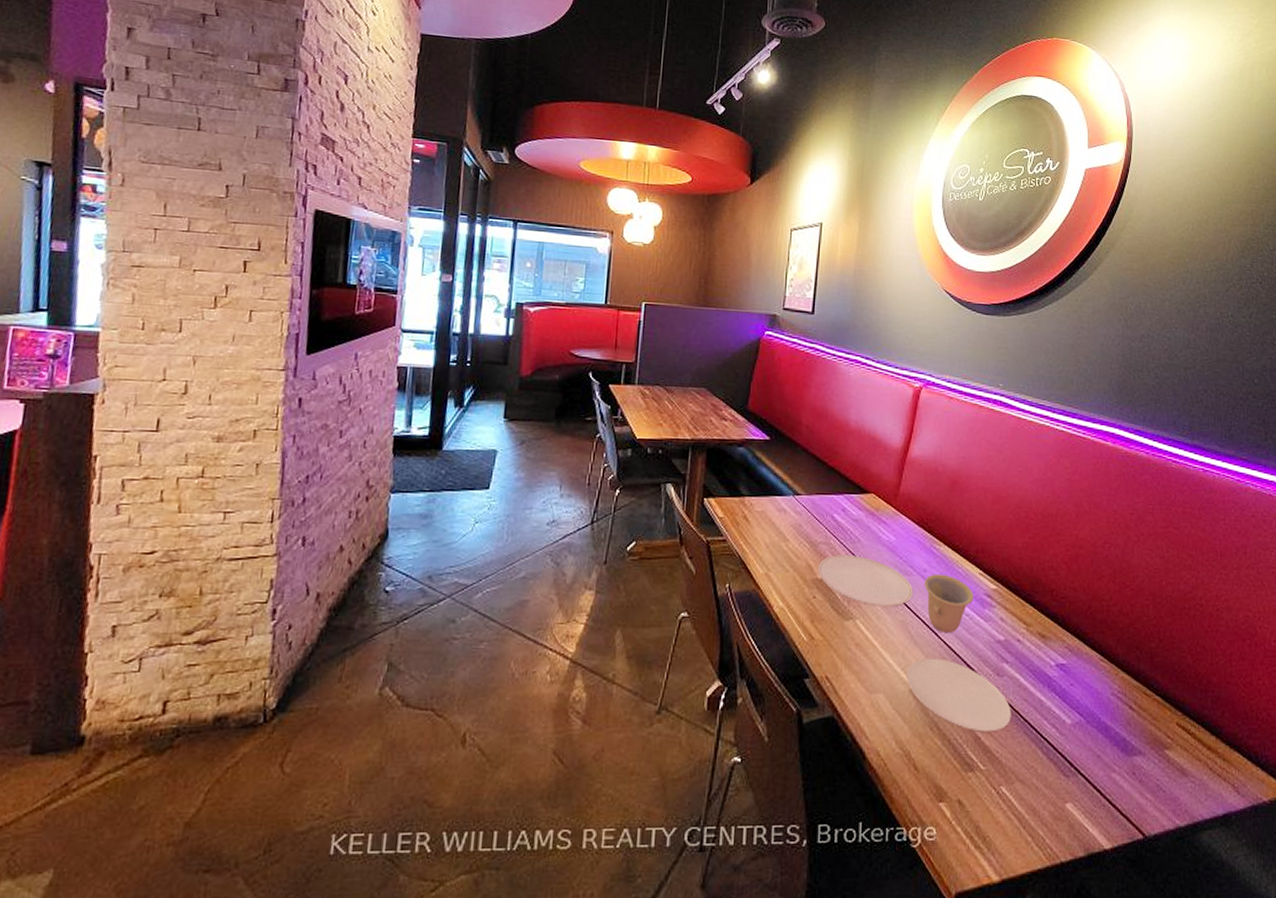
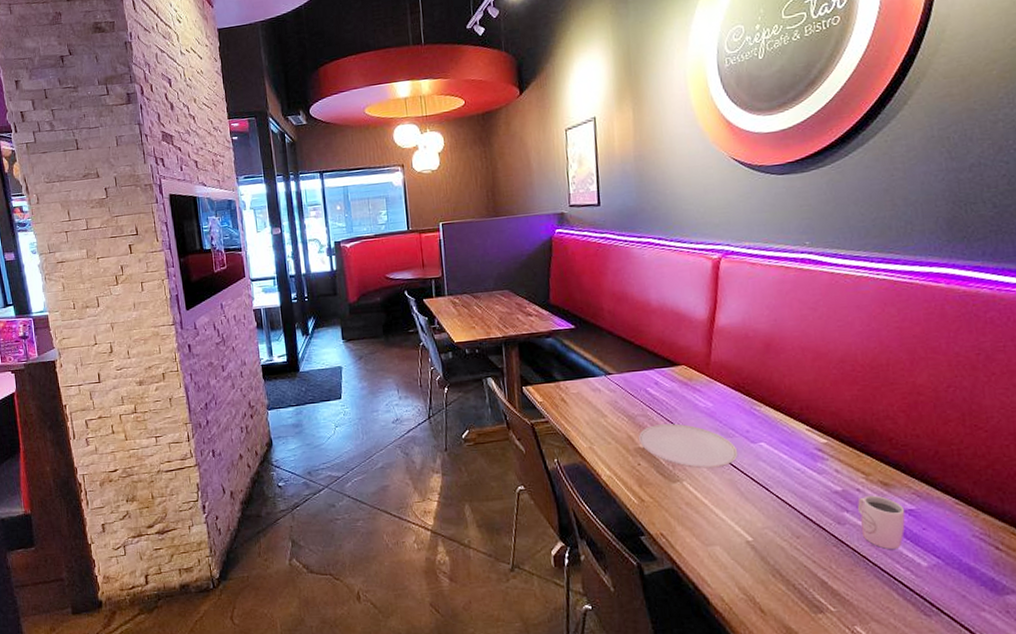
plate: present [906,658,1011,733] -> none [740,511,859,578]
cup: present [923,574,974,634] -> none [747,433,804,488]
mug: none [1016,647,1057,706] -> present [857,495,906,550]

